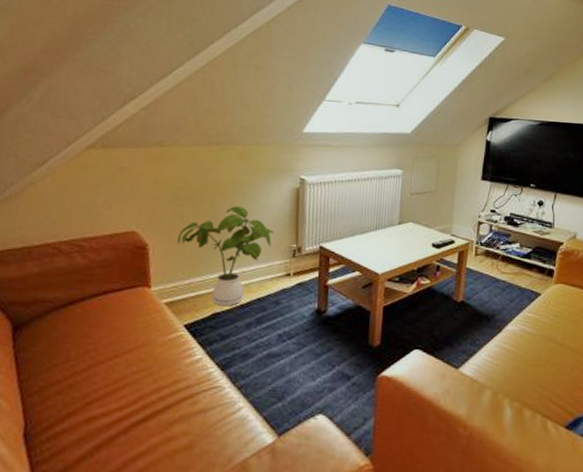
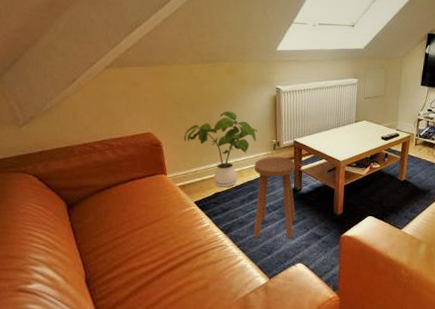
stool: none [260,266,321,378] -> present [253,156,296,238]

